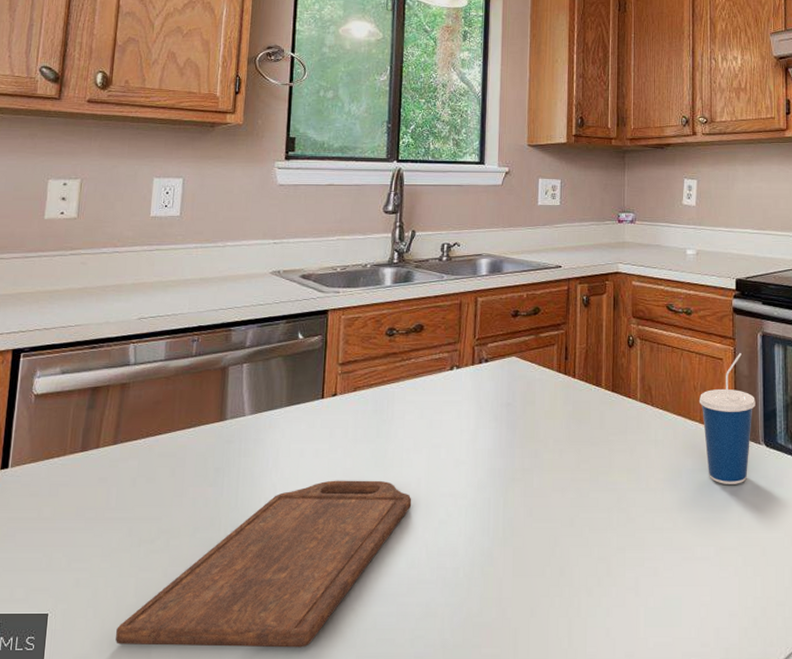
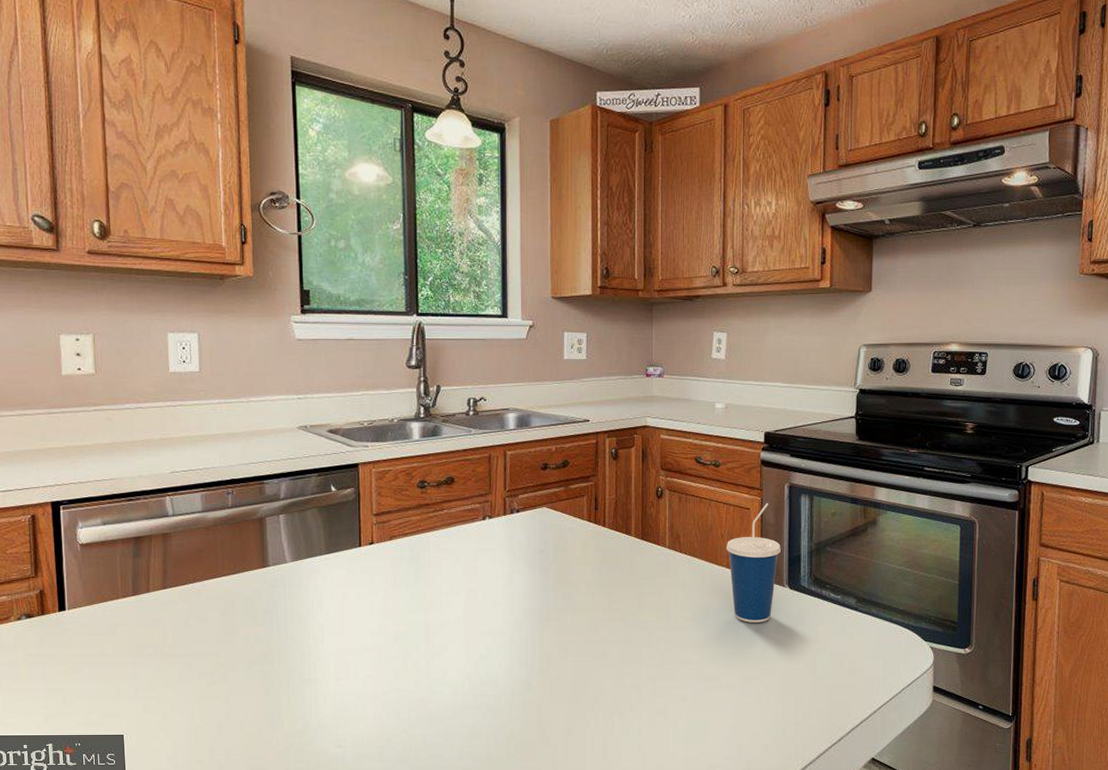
cutting board: present [116,480,412,648] -> none [188,620,453,762]

